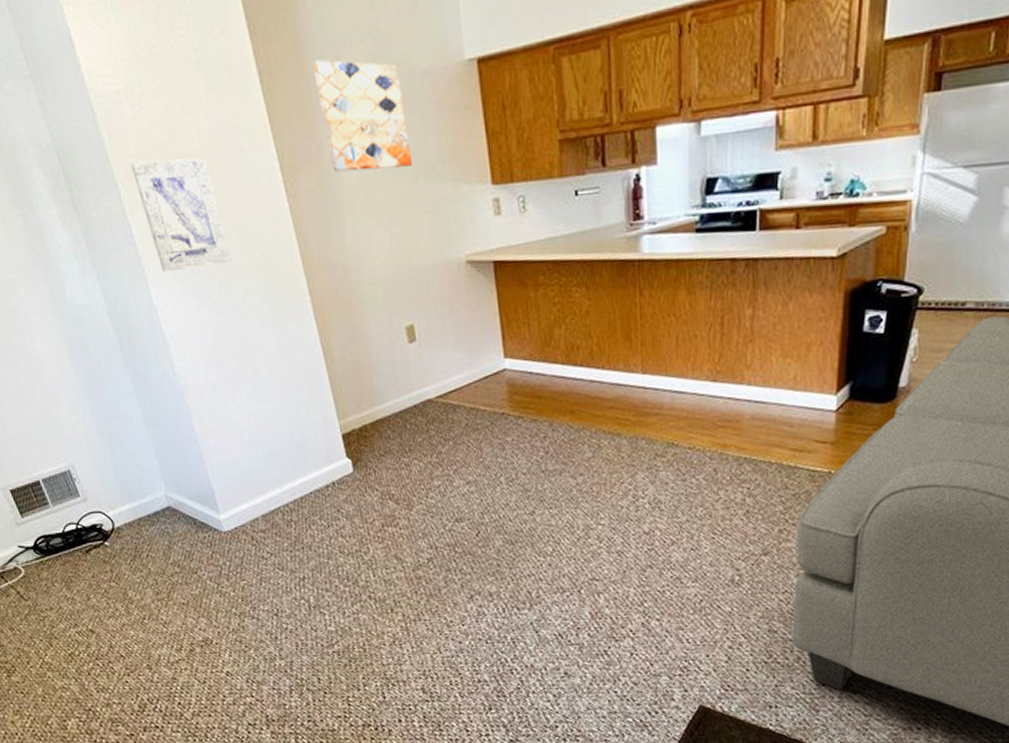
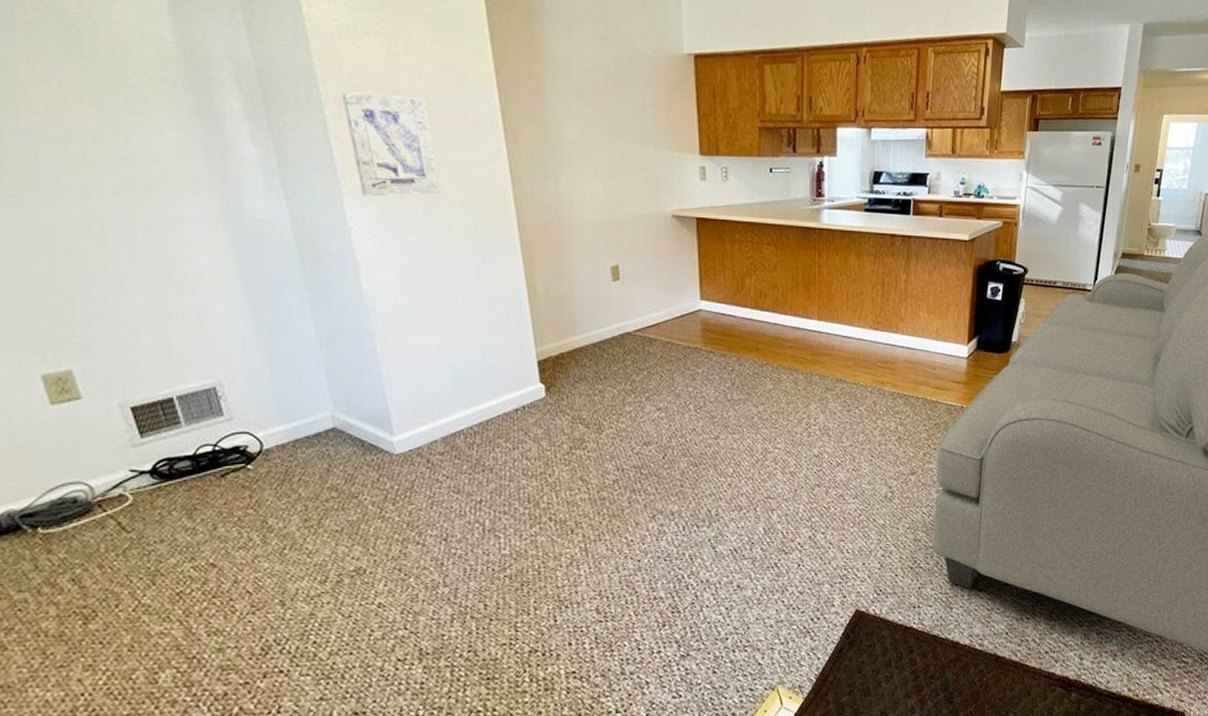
wall art: present [312,59,413,173] -> none [544,32,630,131]

